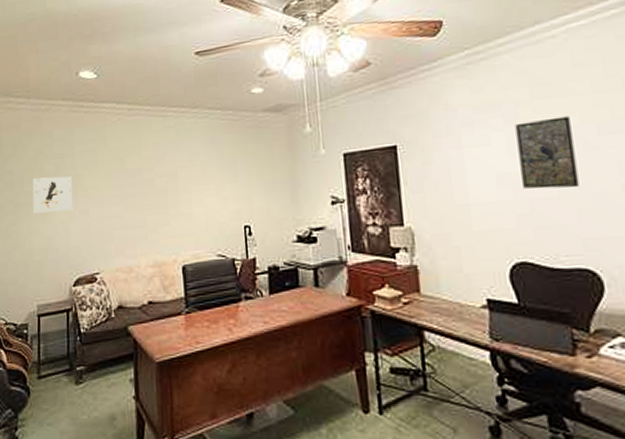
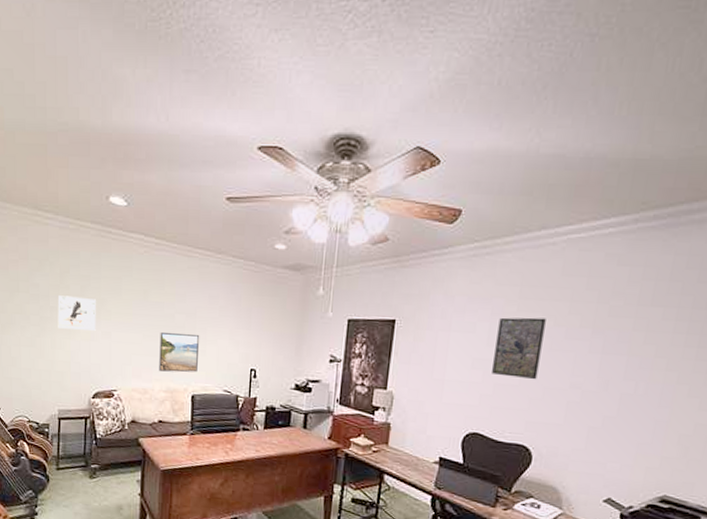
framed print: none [141,197,186,244] -> present [159,333,200,373]

